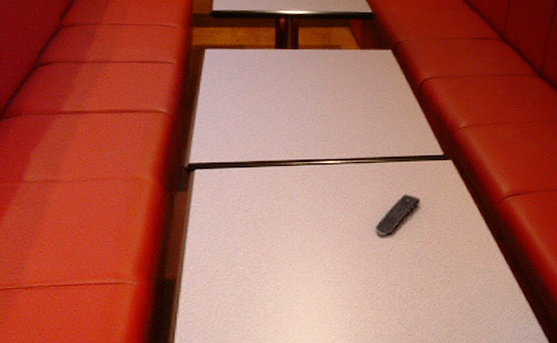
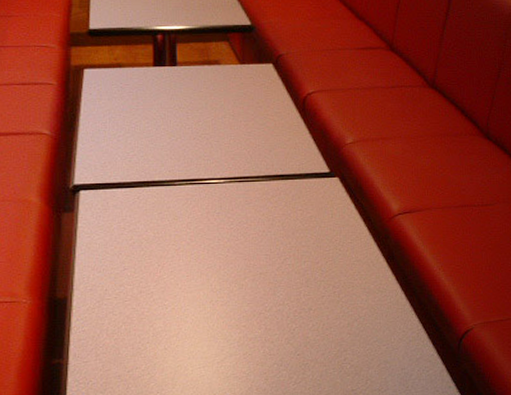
remote control: present [376,194,421,237] -> none [261,213,307,257]

